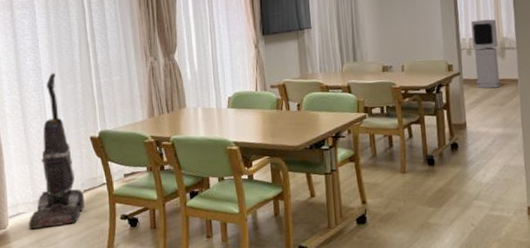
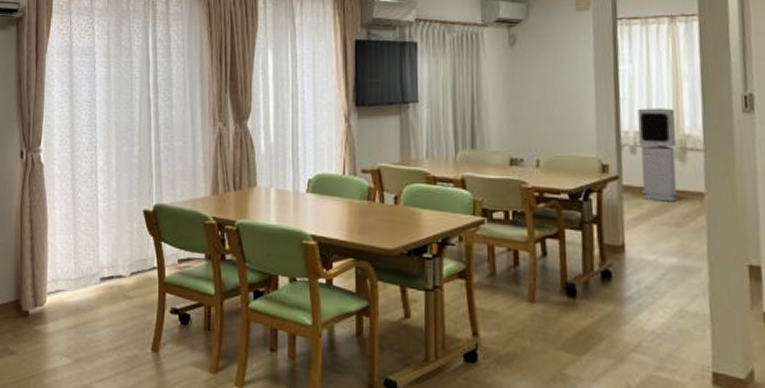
vacuum cleaner: present [28,73,85,229] -> none [68,131,132,311]

